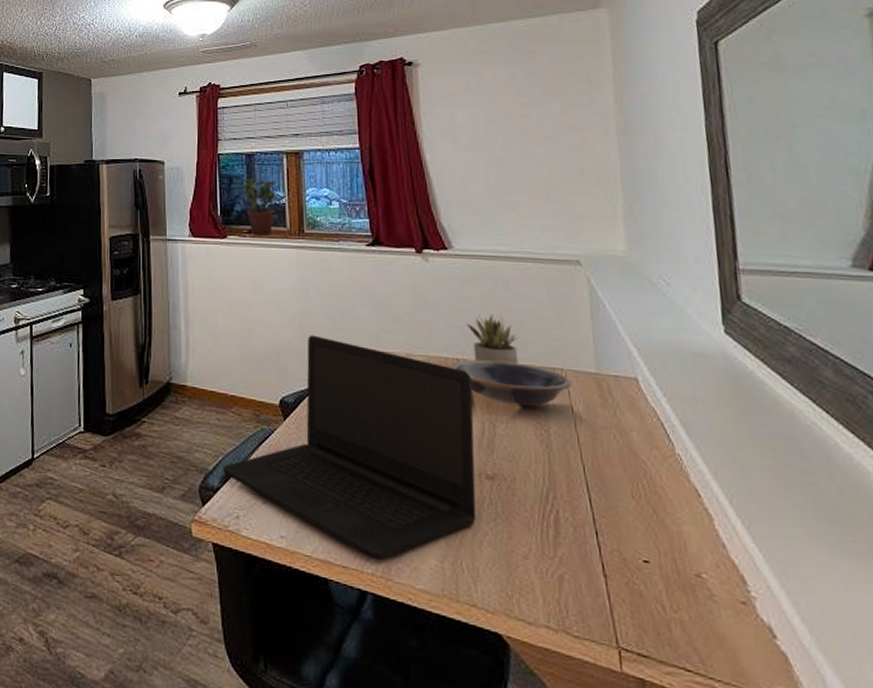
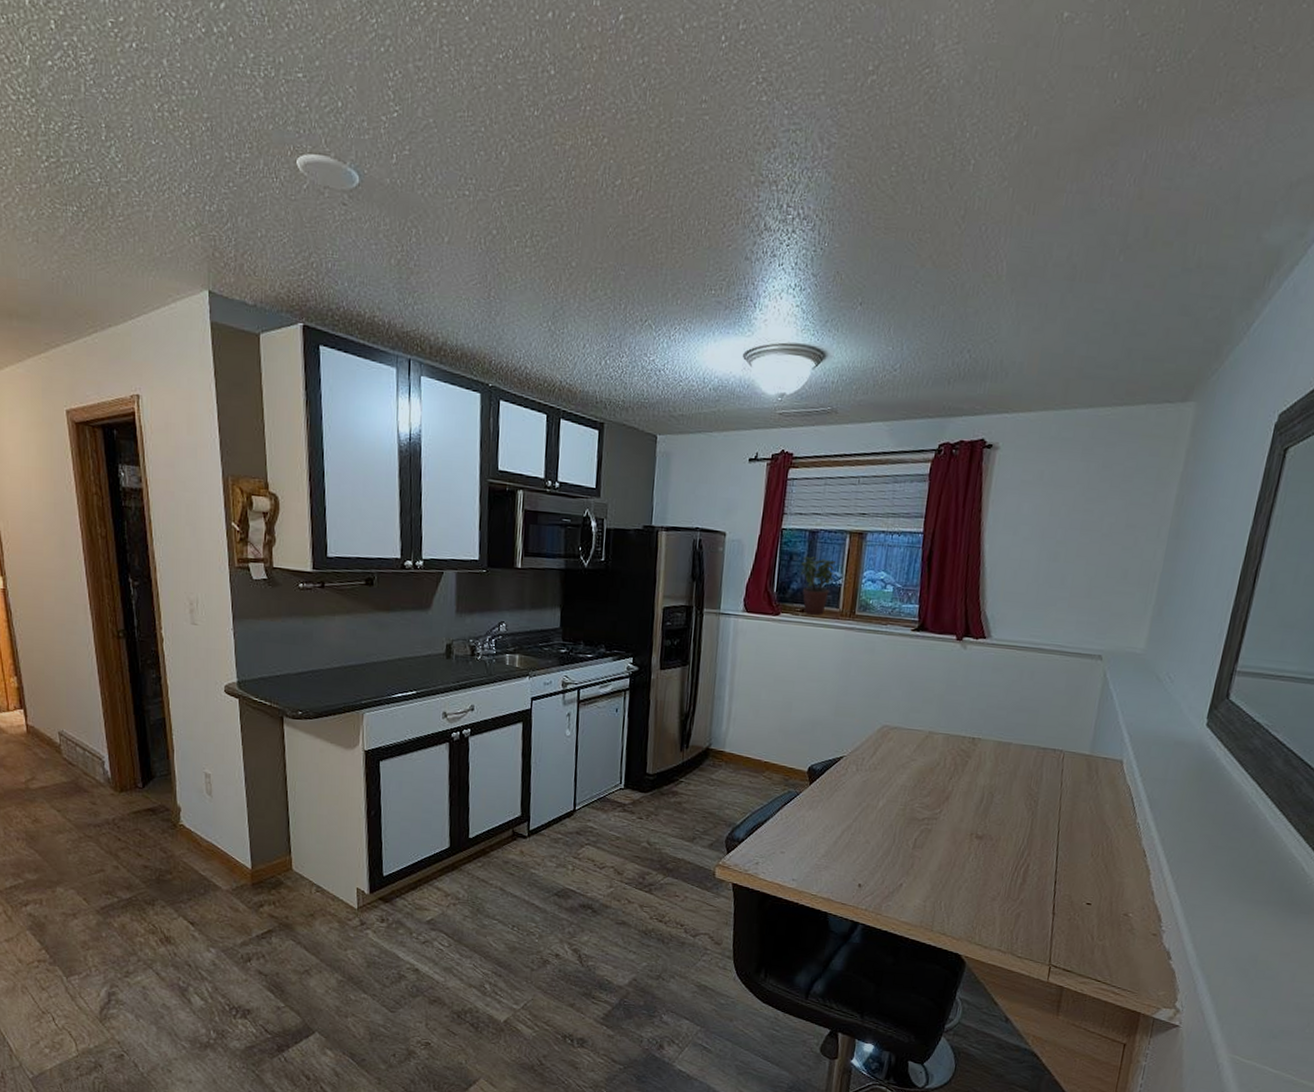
laptop: present [223,335,476,561] -> none [749,711,983,900]
bowl: present [450,360,572,407] -> none [965,739,1068,782]
succulent plant: present [467,314,519,364] -> none [988,699,1031,745]

